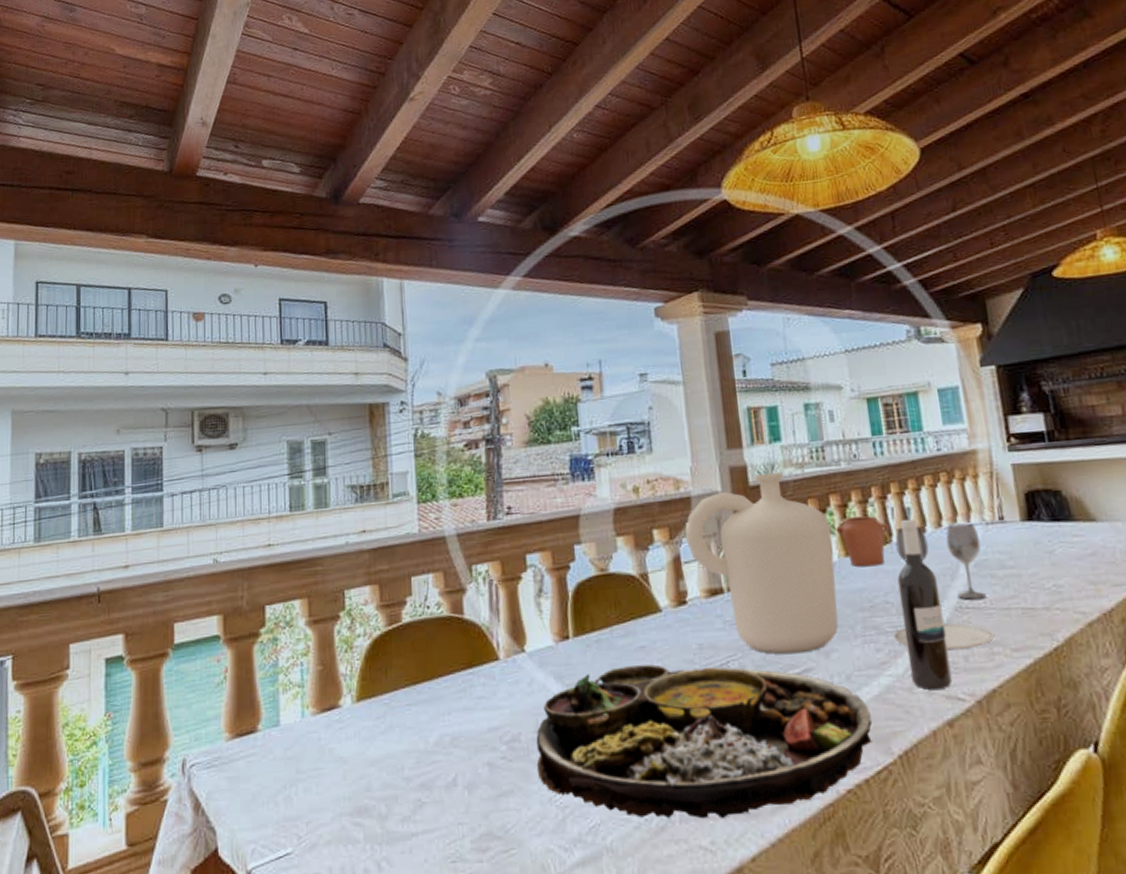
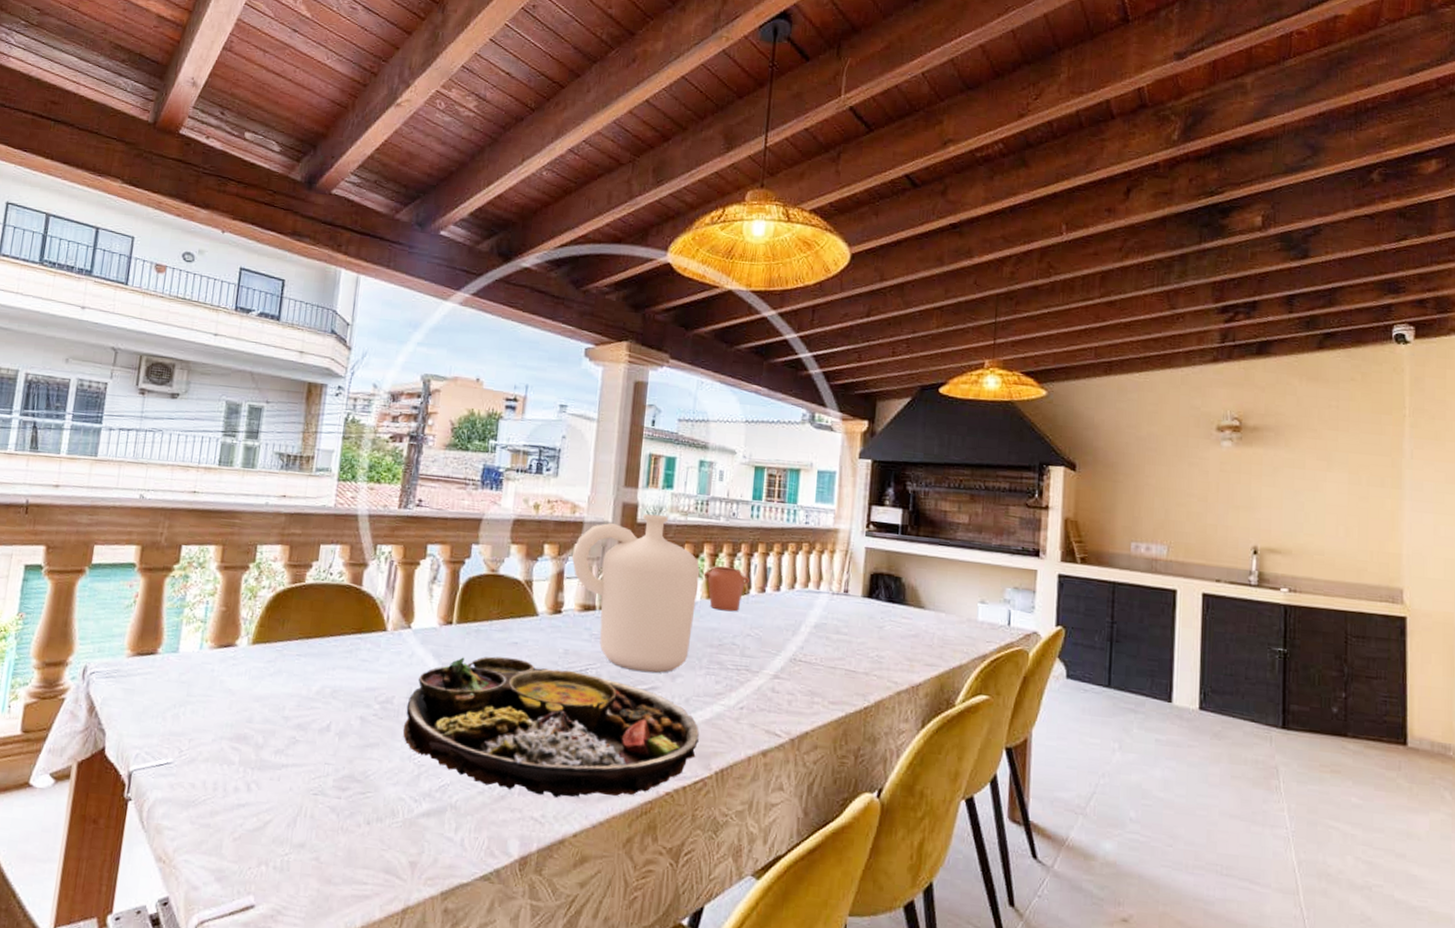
plate: present [893,623,995,651] -> none [732,668,818,695]
wineglass: present [895,523,987,600] -> none [751,582,824,656]
wine bottle: present [897,518,952,690] -> none [740,576,781,724]

